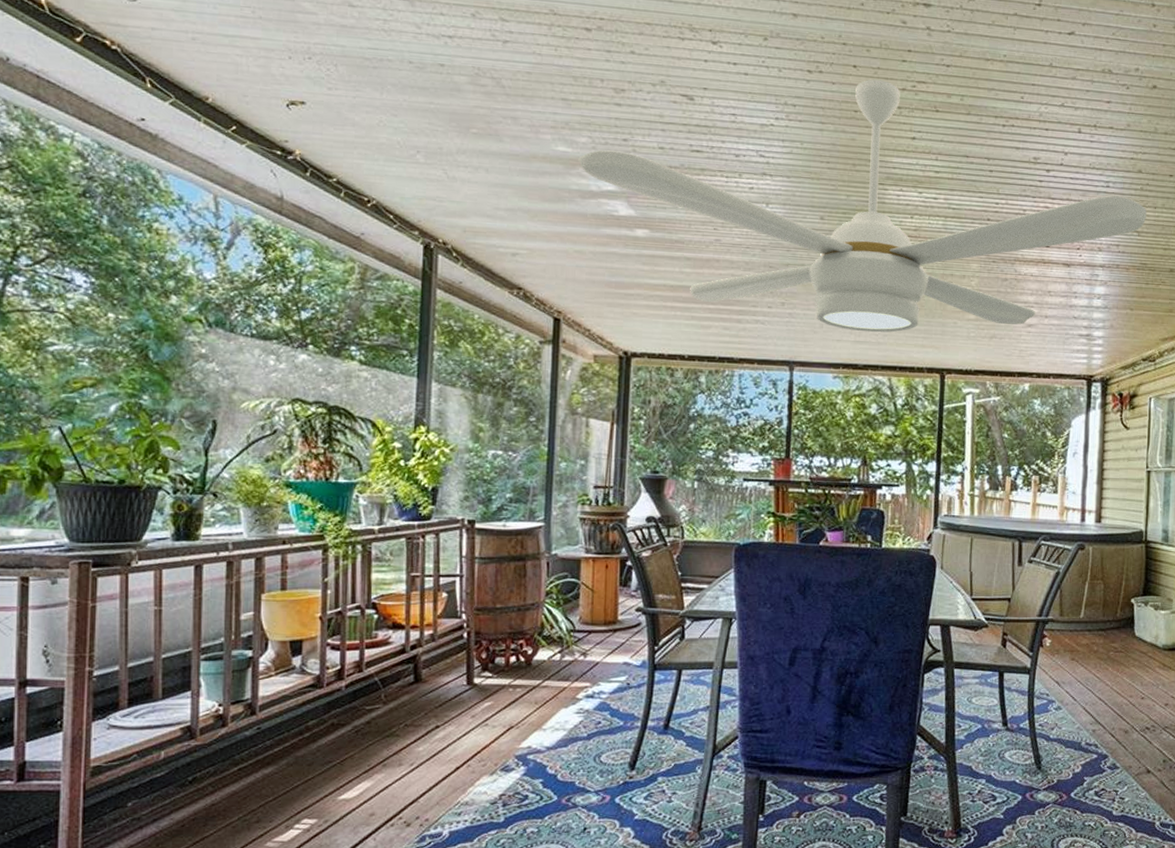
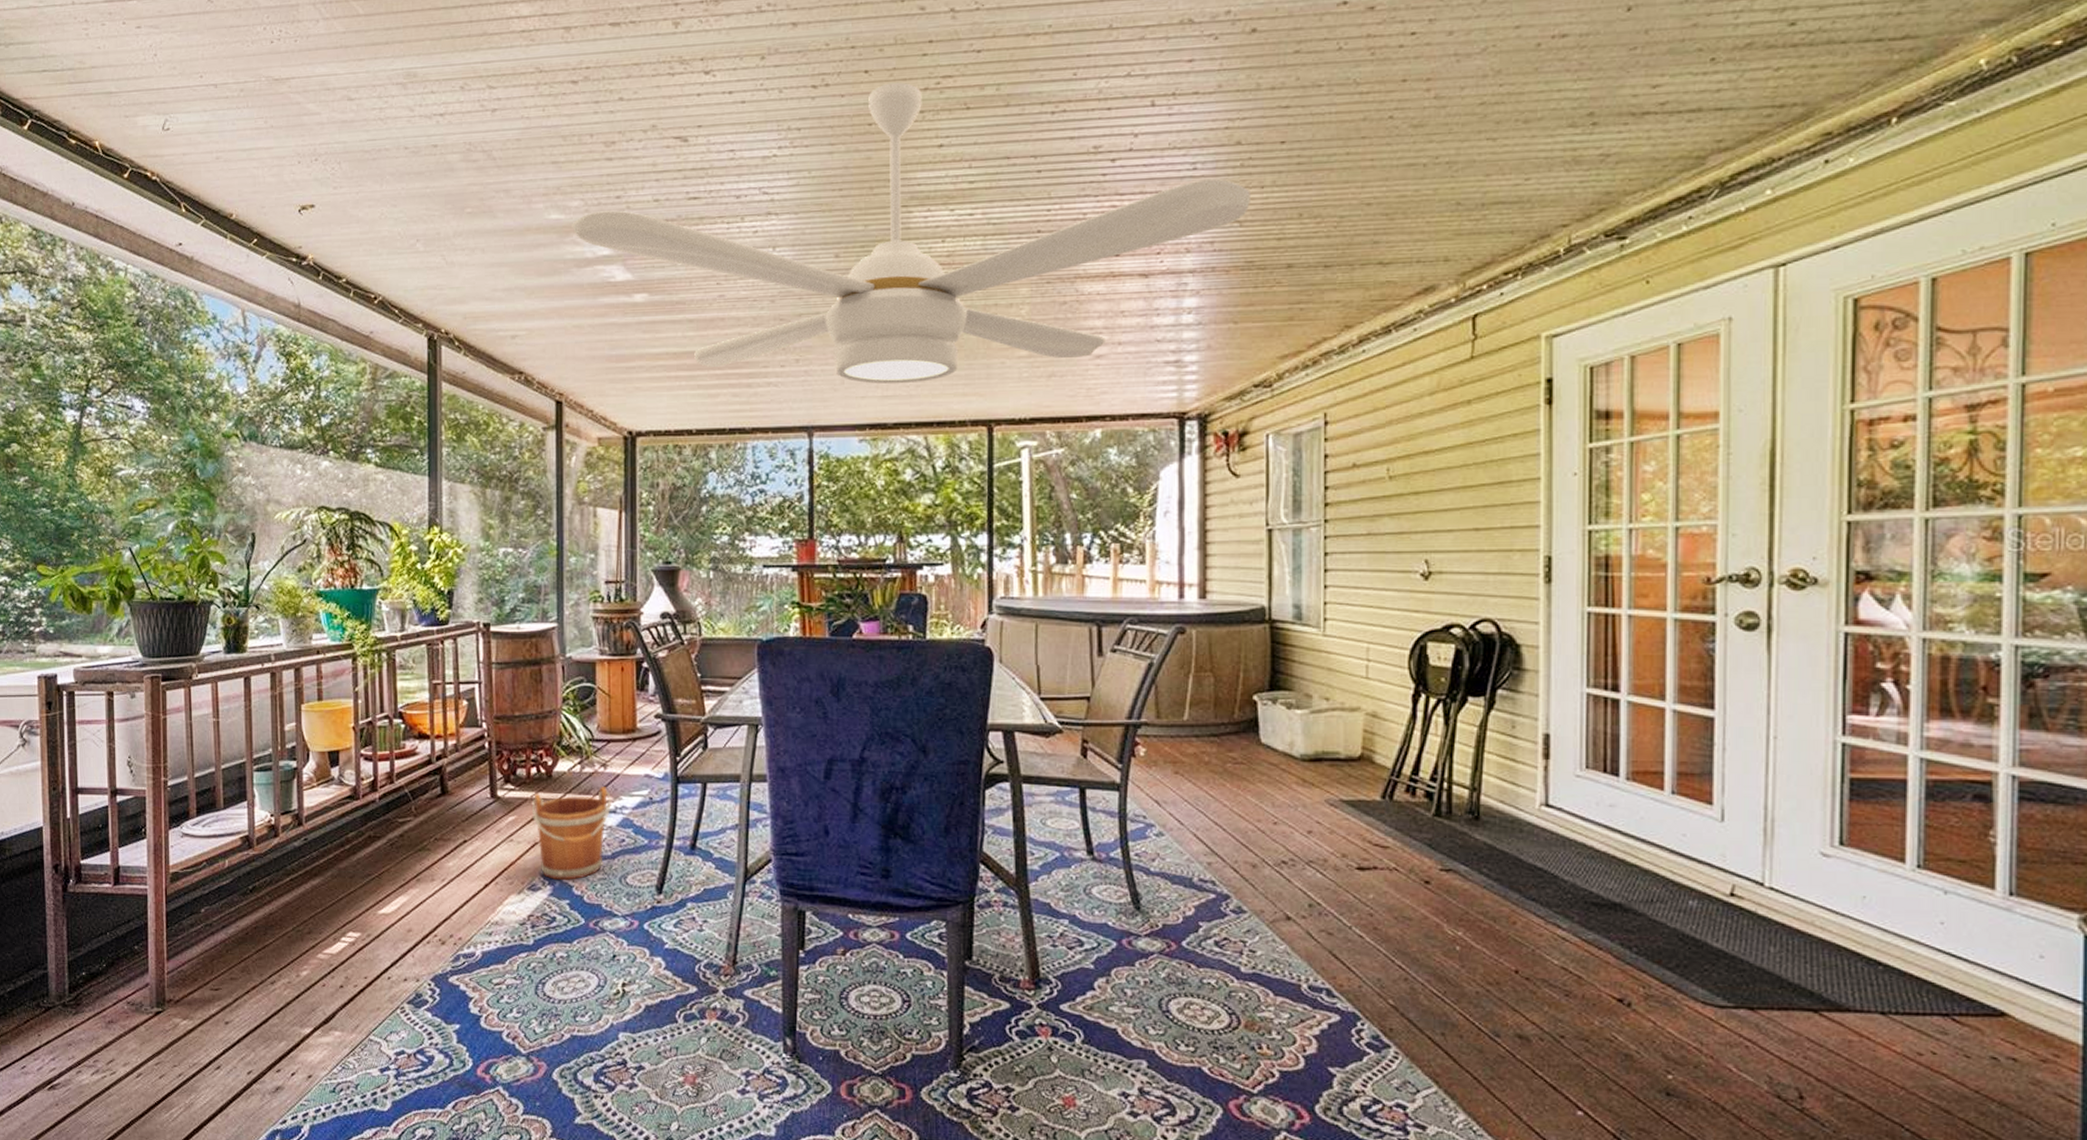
bucket: none [508,674,590,760] -> present [531,787,611,880]

